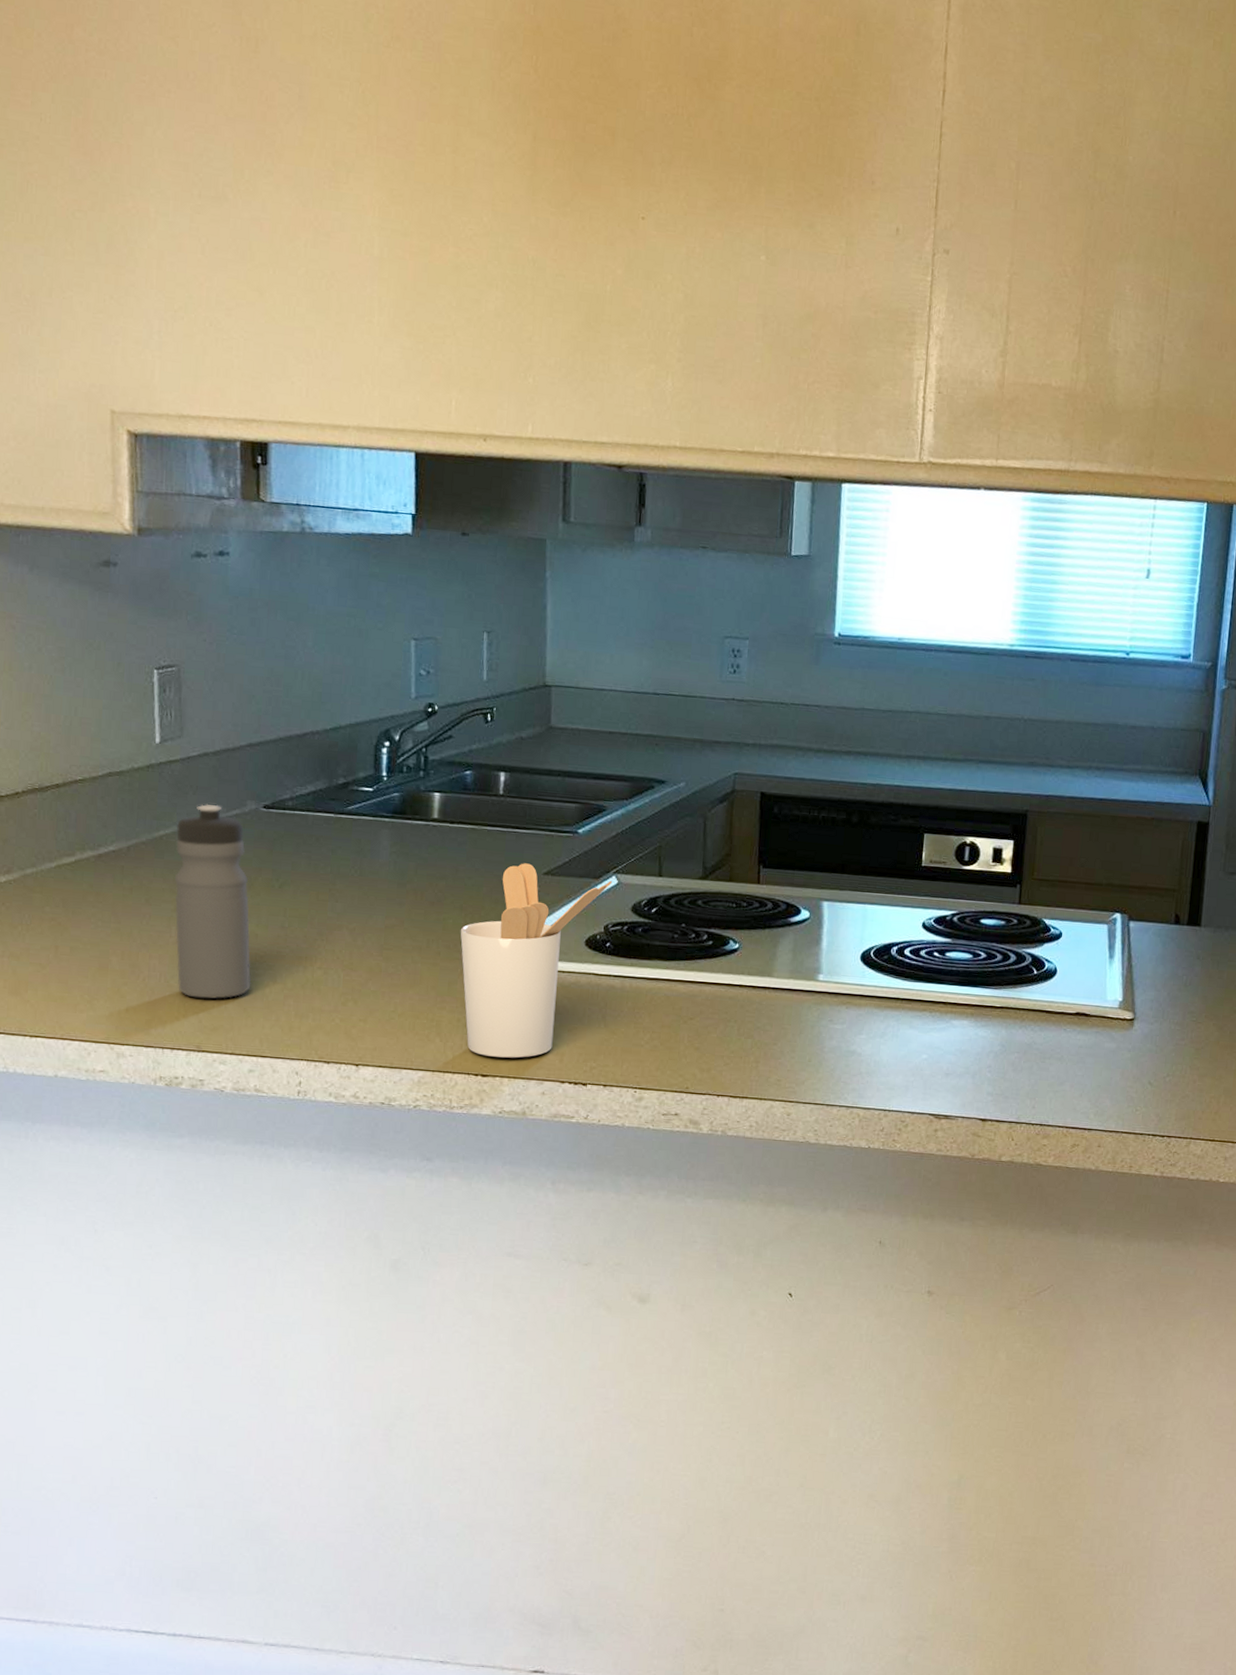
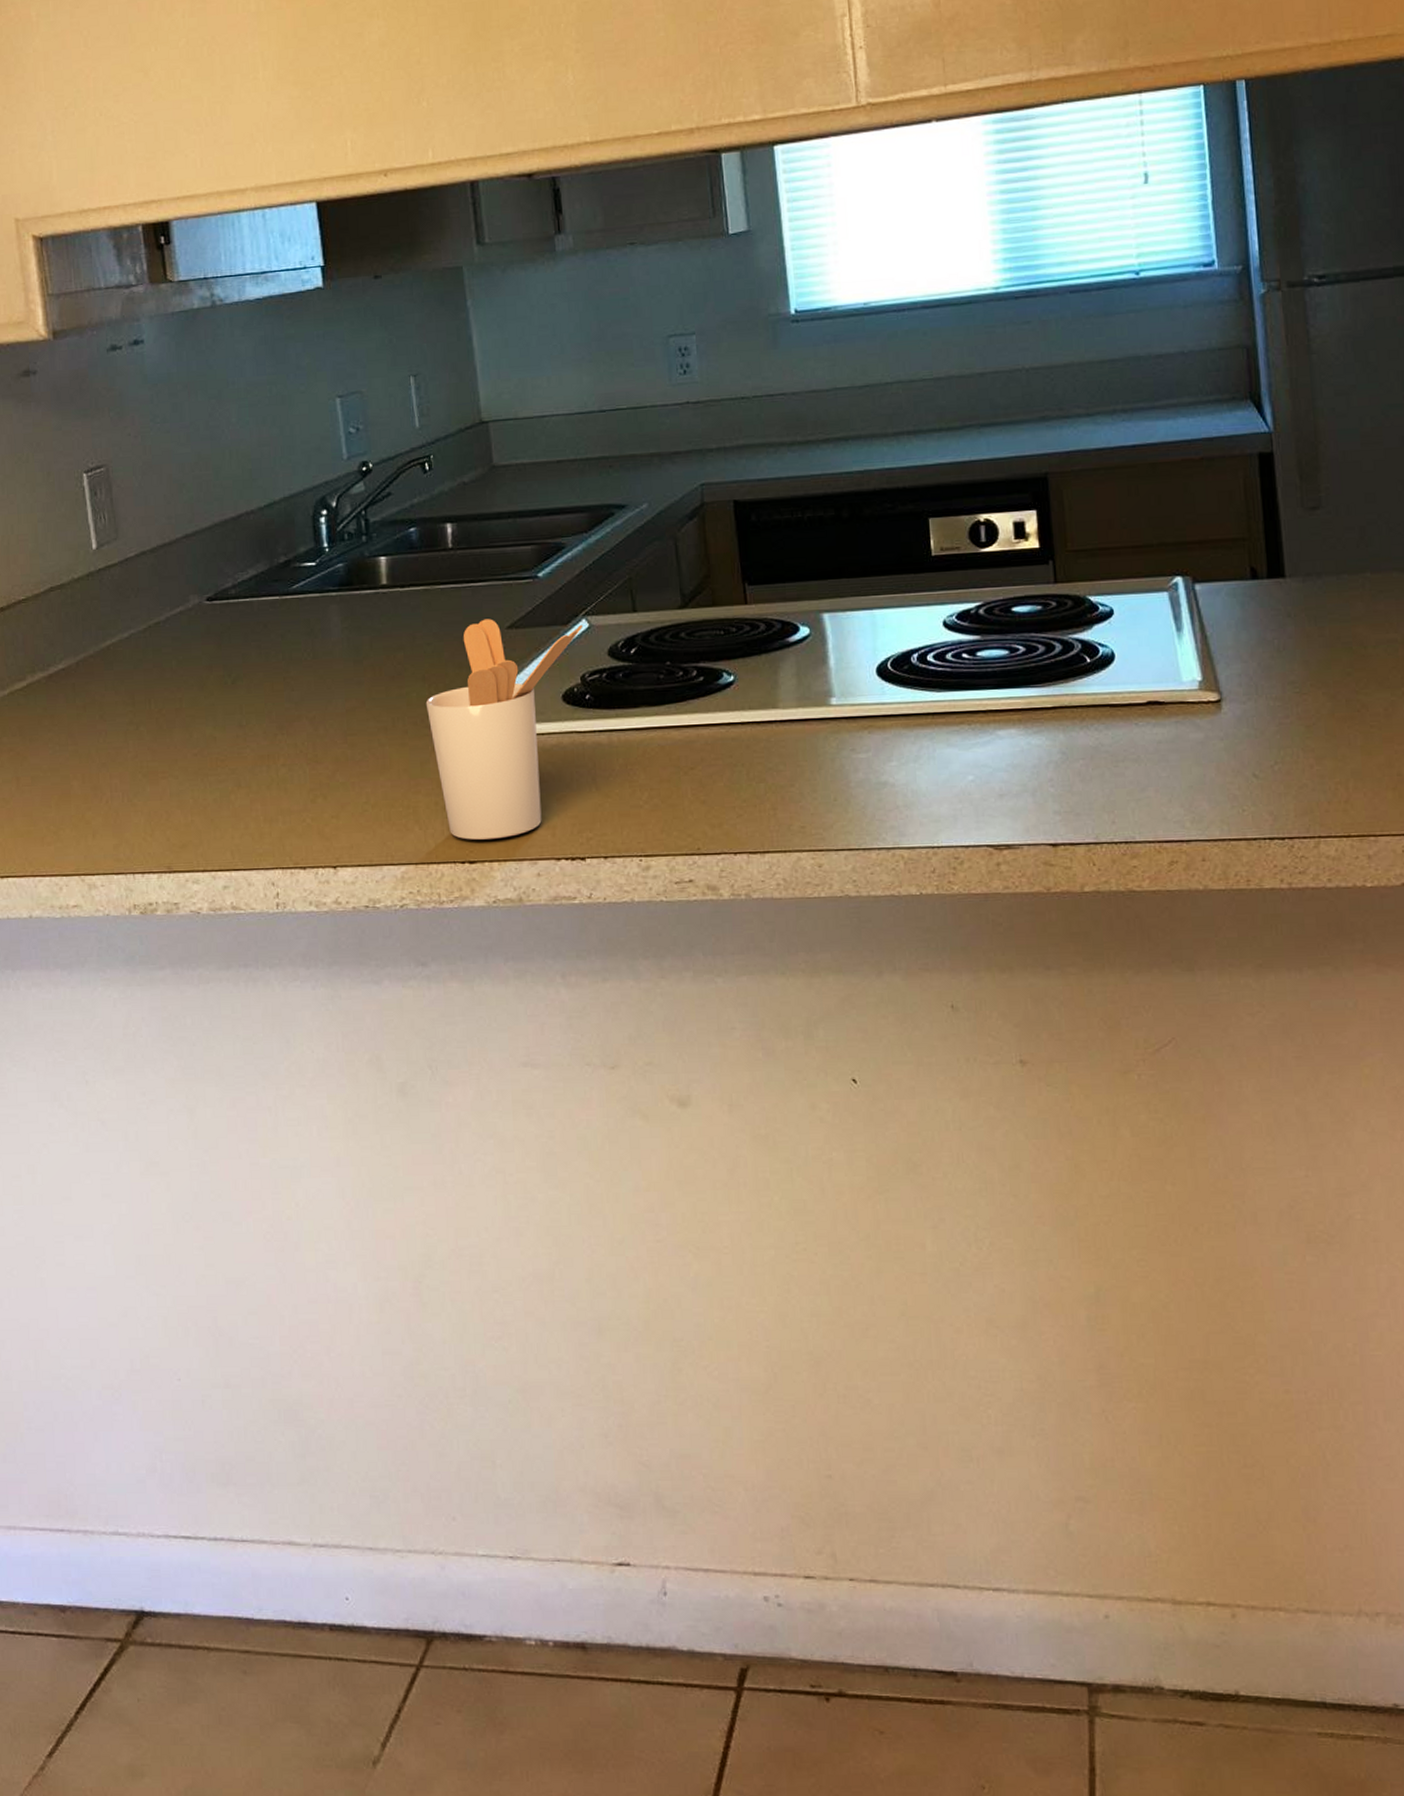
water bottle: present [175,803,251,999] -> none [123,605,215,815]

